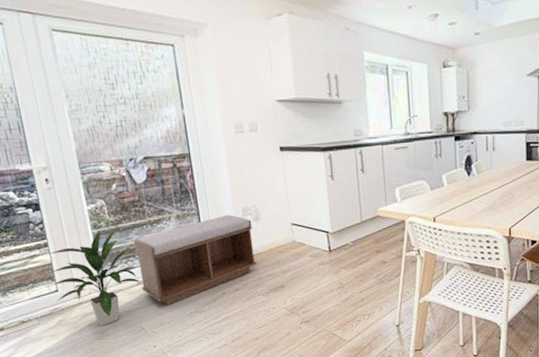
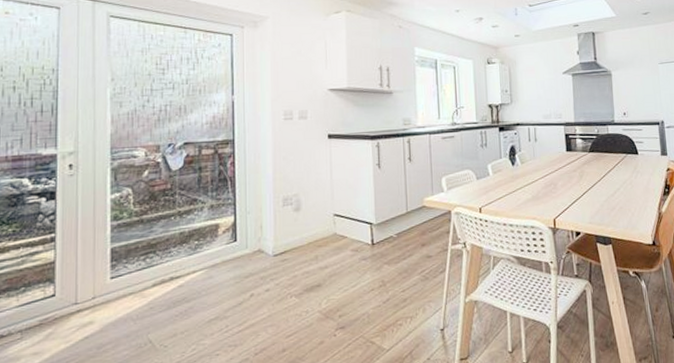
indoor plant: present [46,227,141,326] -> none [45,219,157,339]
bench: present [133,214,257,306] -> none [156,204,292,311]

